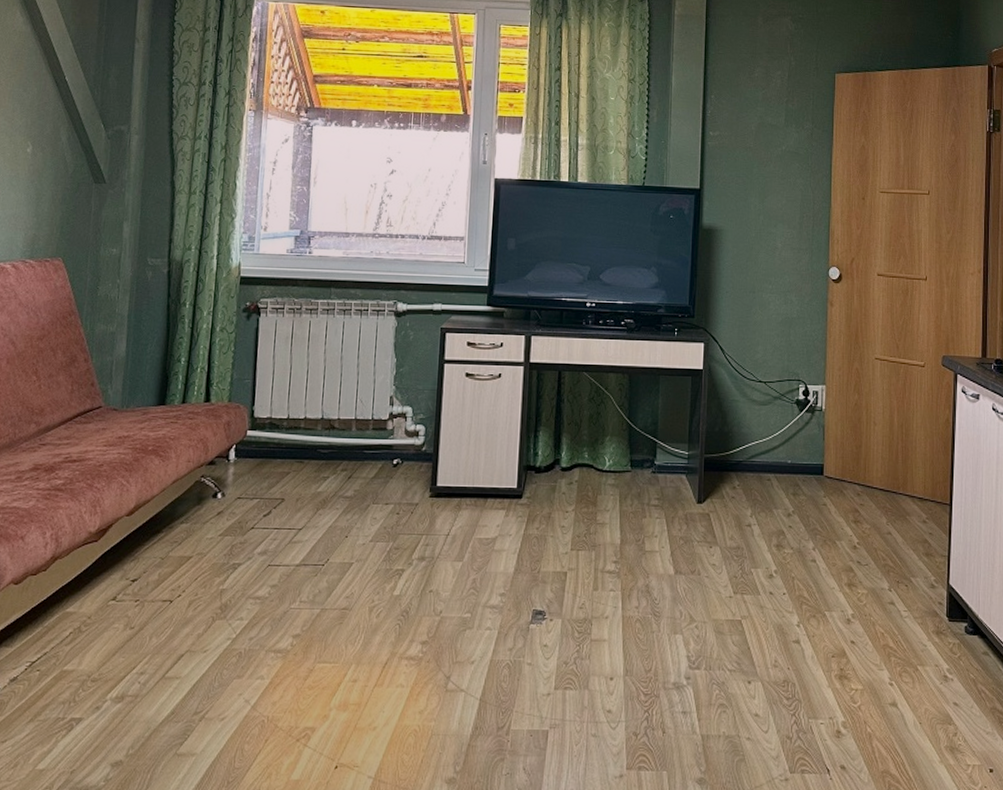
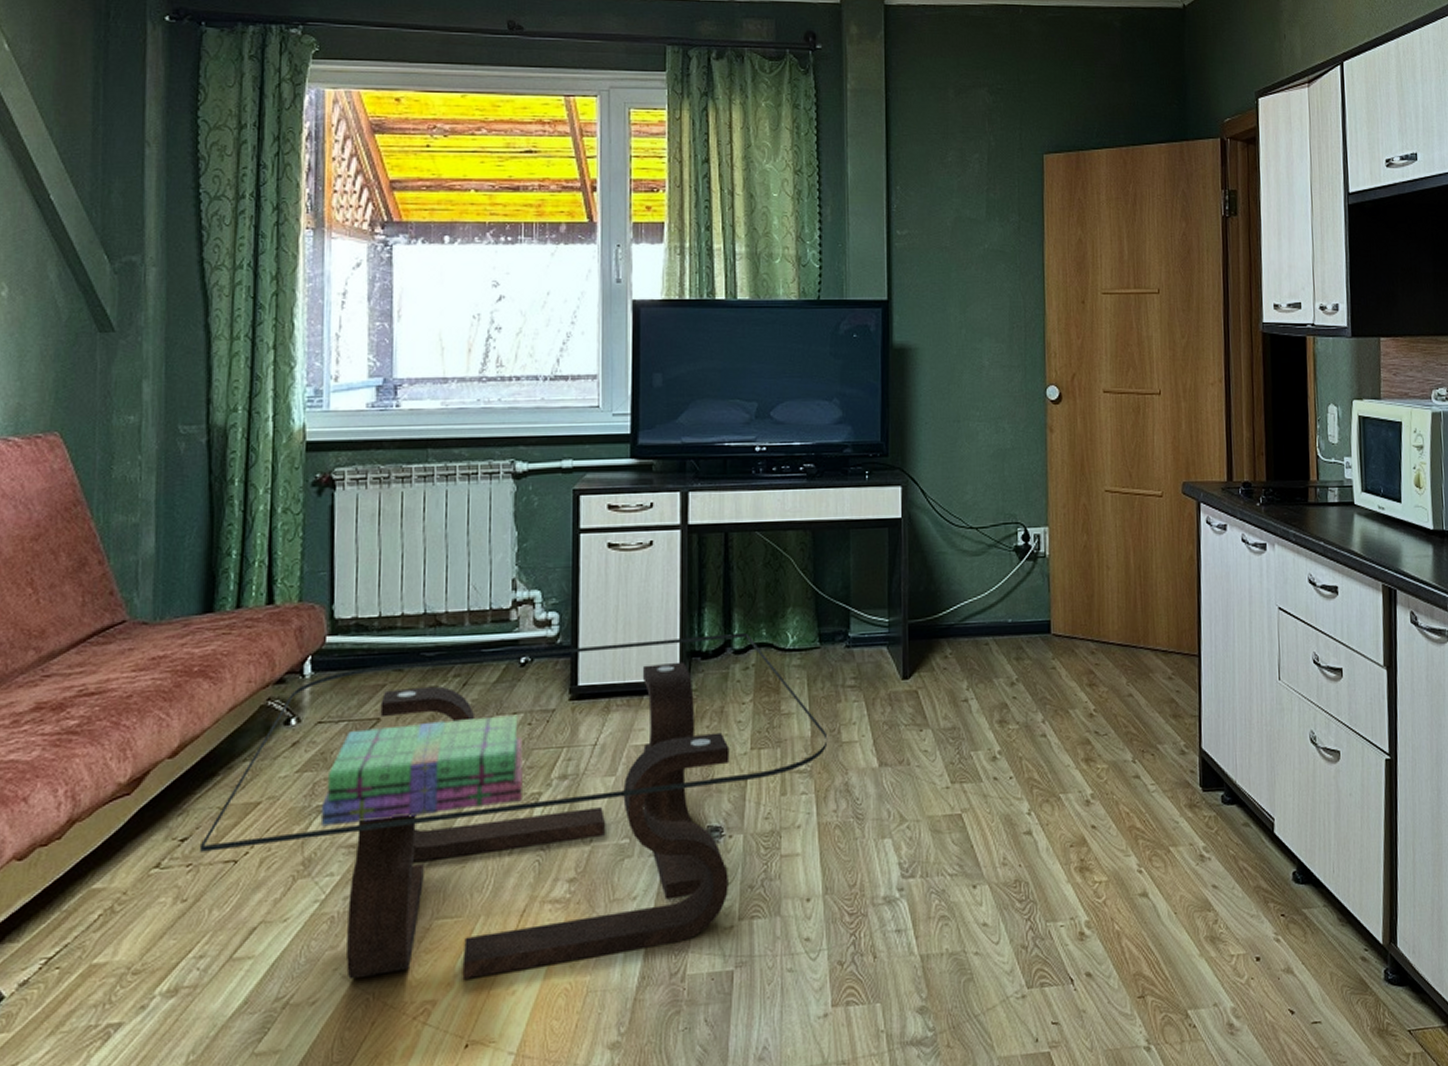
coffee table: none [145,453,634,713] -> present [199,632,828,980]
stack of books: none [235,505,392,581] -> present [320,714,523,827]

